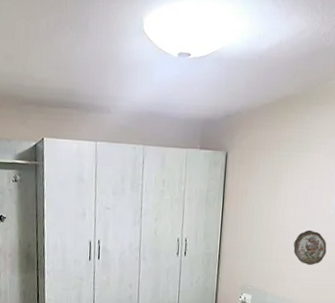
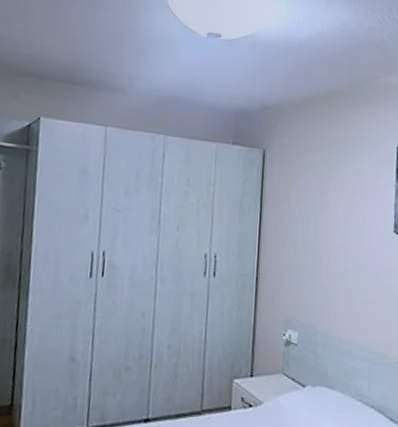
decorative plate: present [293,229,327,266] -> none [347,250,386,296]

